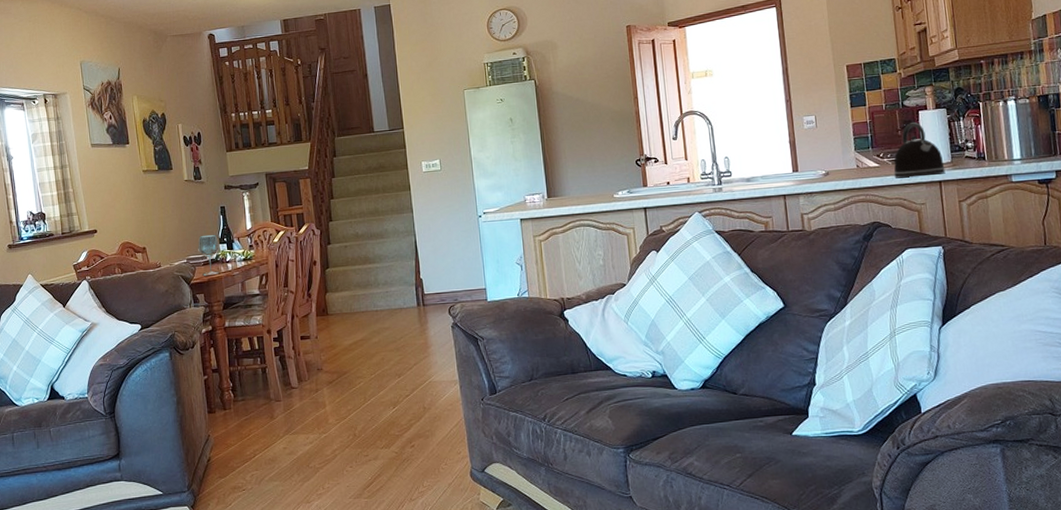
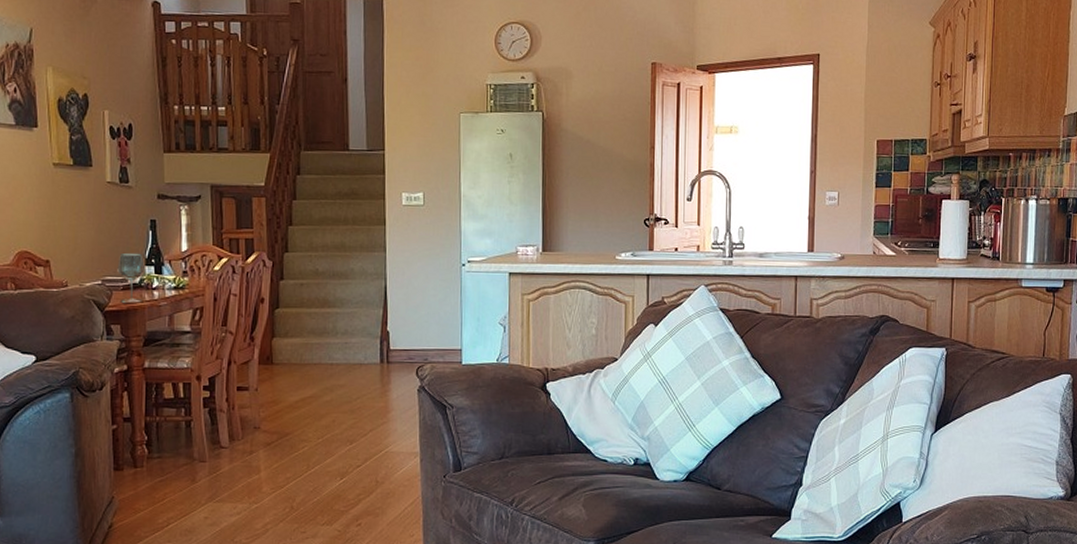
kettle: present [894,122,945,179] -> none [909,212,960,272]

